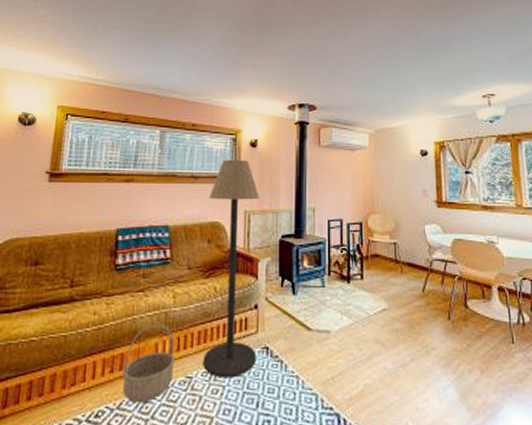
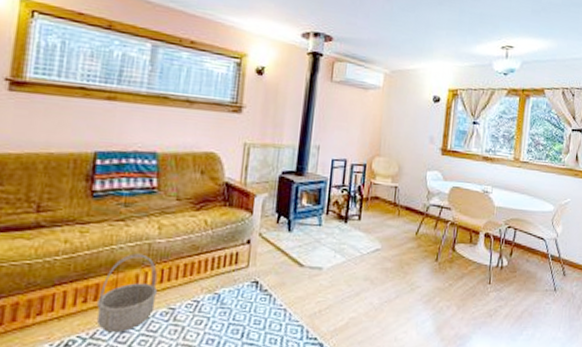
floor lamp: present [203,160,259,378] -> none [188,86,262,310]

